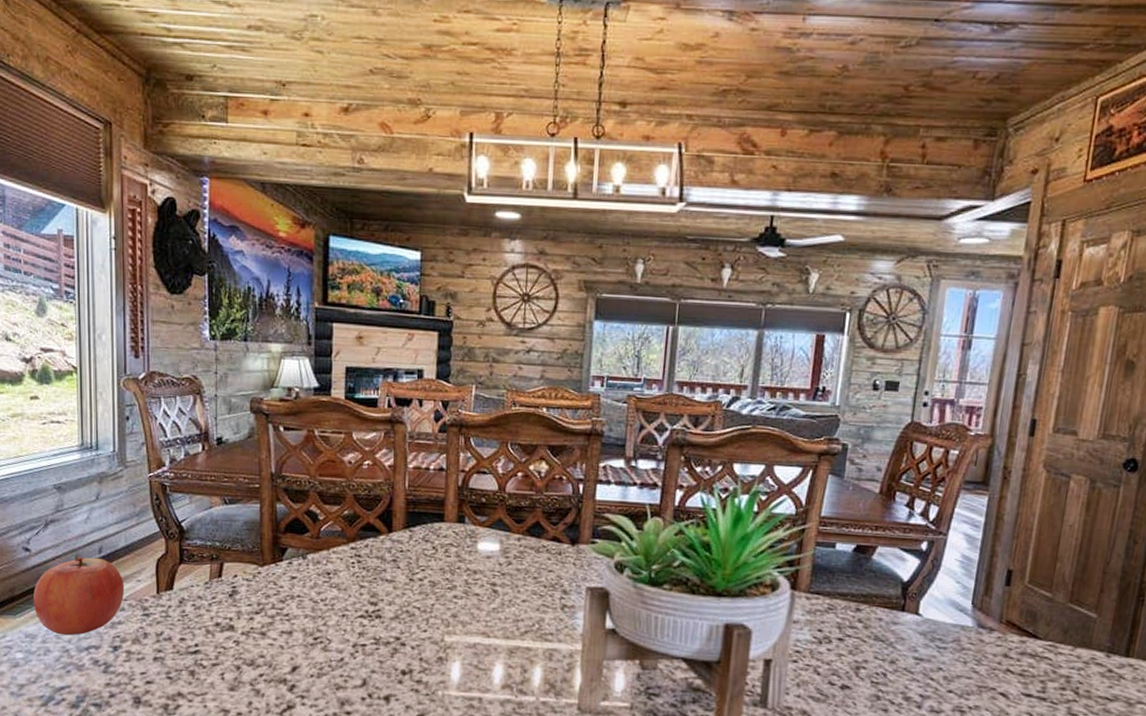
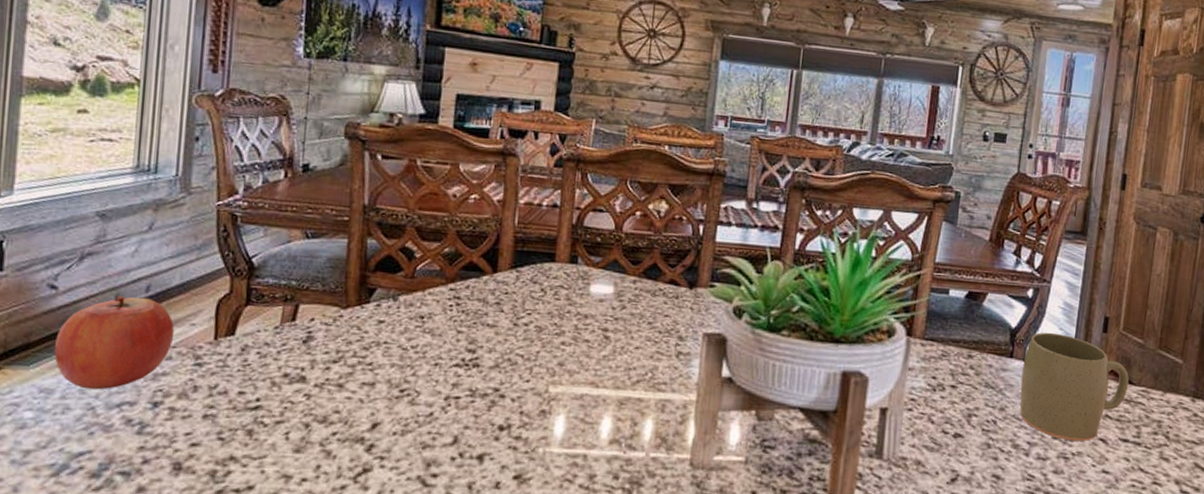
mug: none [912,585,1035,696] -> present [1020,332,1130,442]

